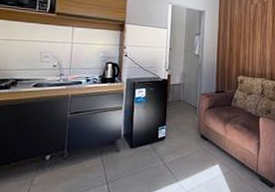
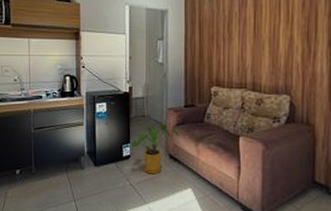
house plant: none [166,105,210,153] -> present [131,121,179,174]

